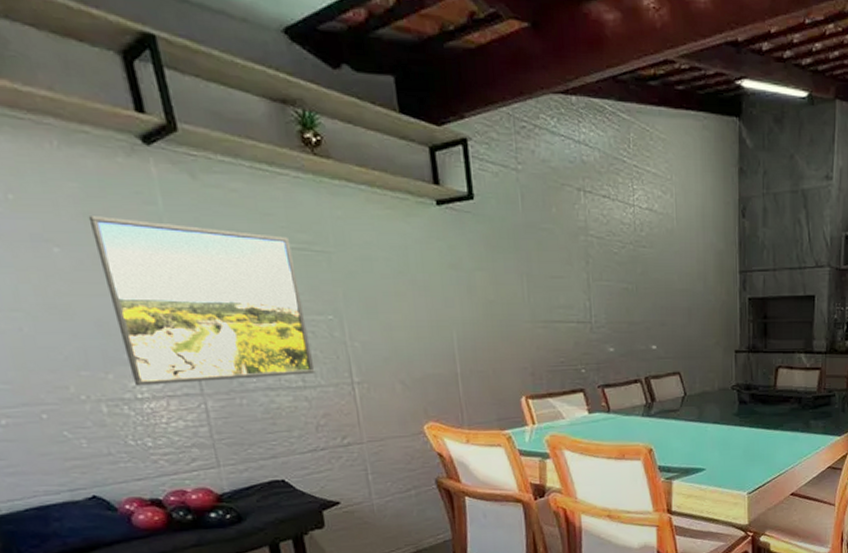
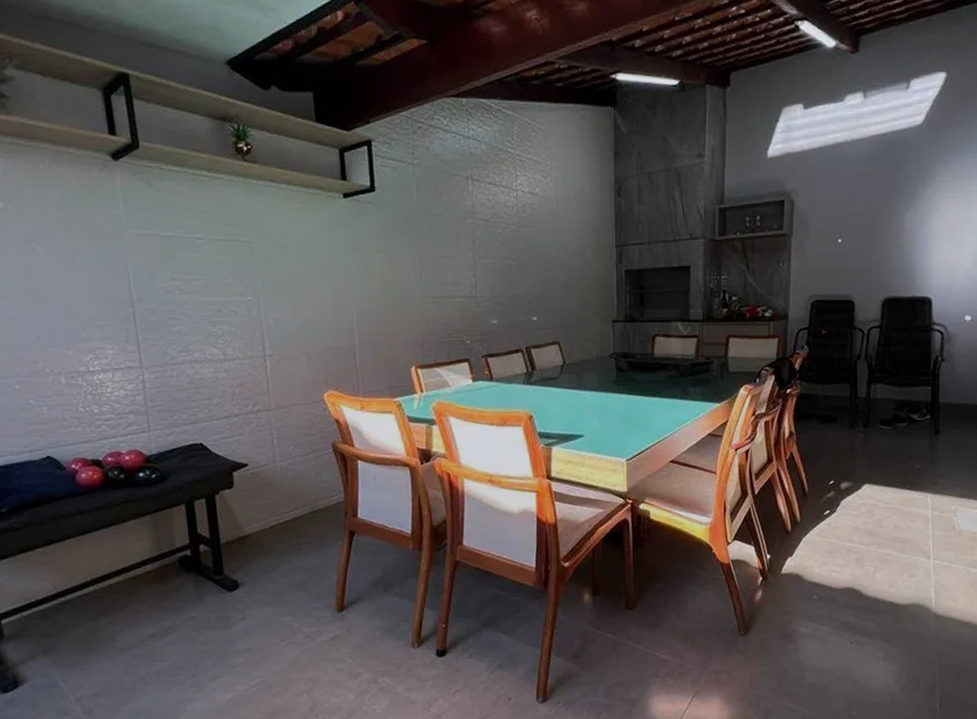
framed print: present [88,216,315,386] -> none [66,219,234,360]

